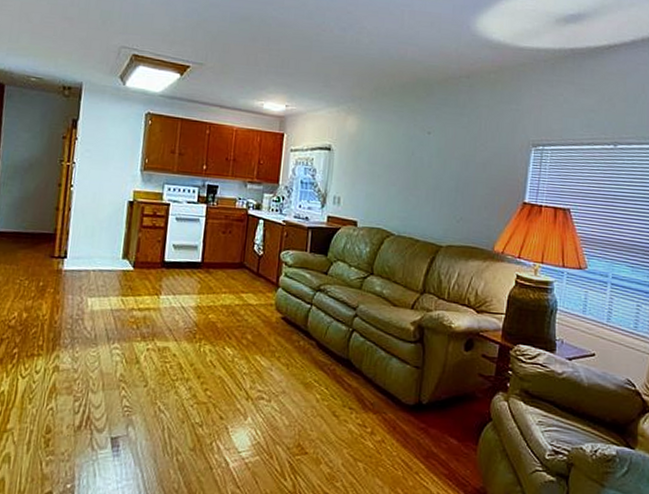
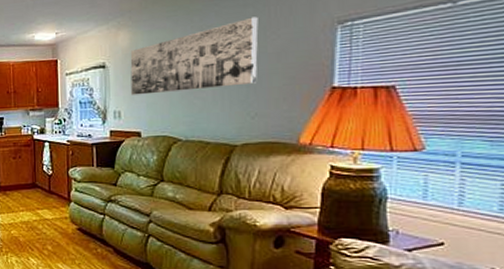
wall art: none [353,126,471,189] -> present [130,17,259,95]

